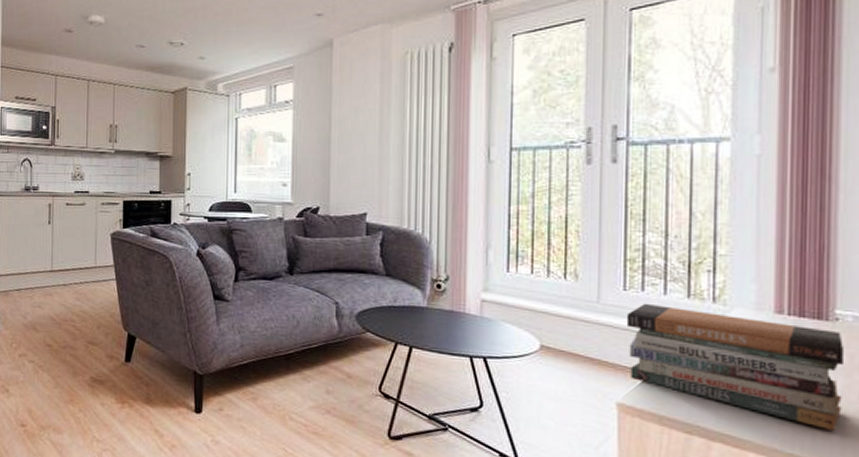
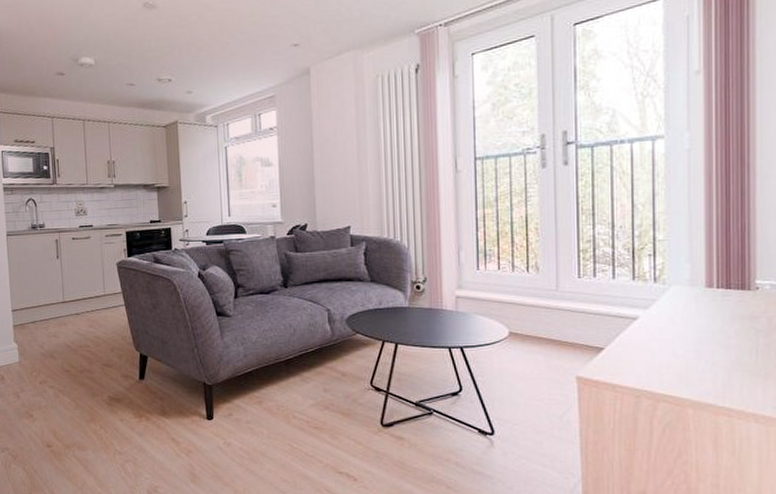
book stack: present [626,303,845,432] -> none [581,287,765,385]

